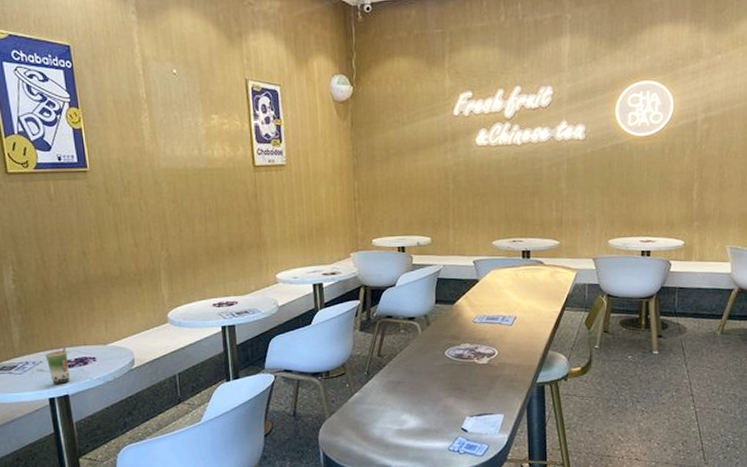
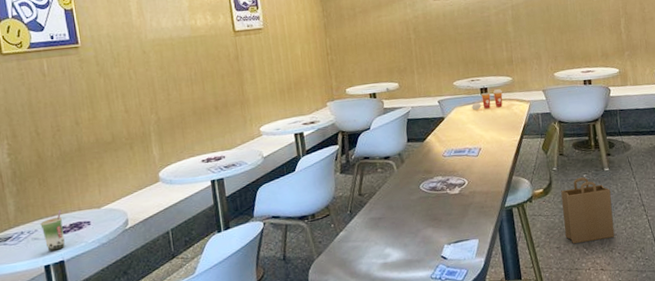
beverage cup: none [510,253,547,275] -> present [471,89,503,111]
shopping bag: none [601,358,657,430] -> present [561,177,615,245]

